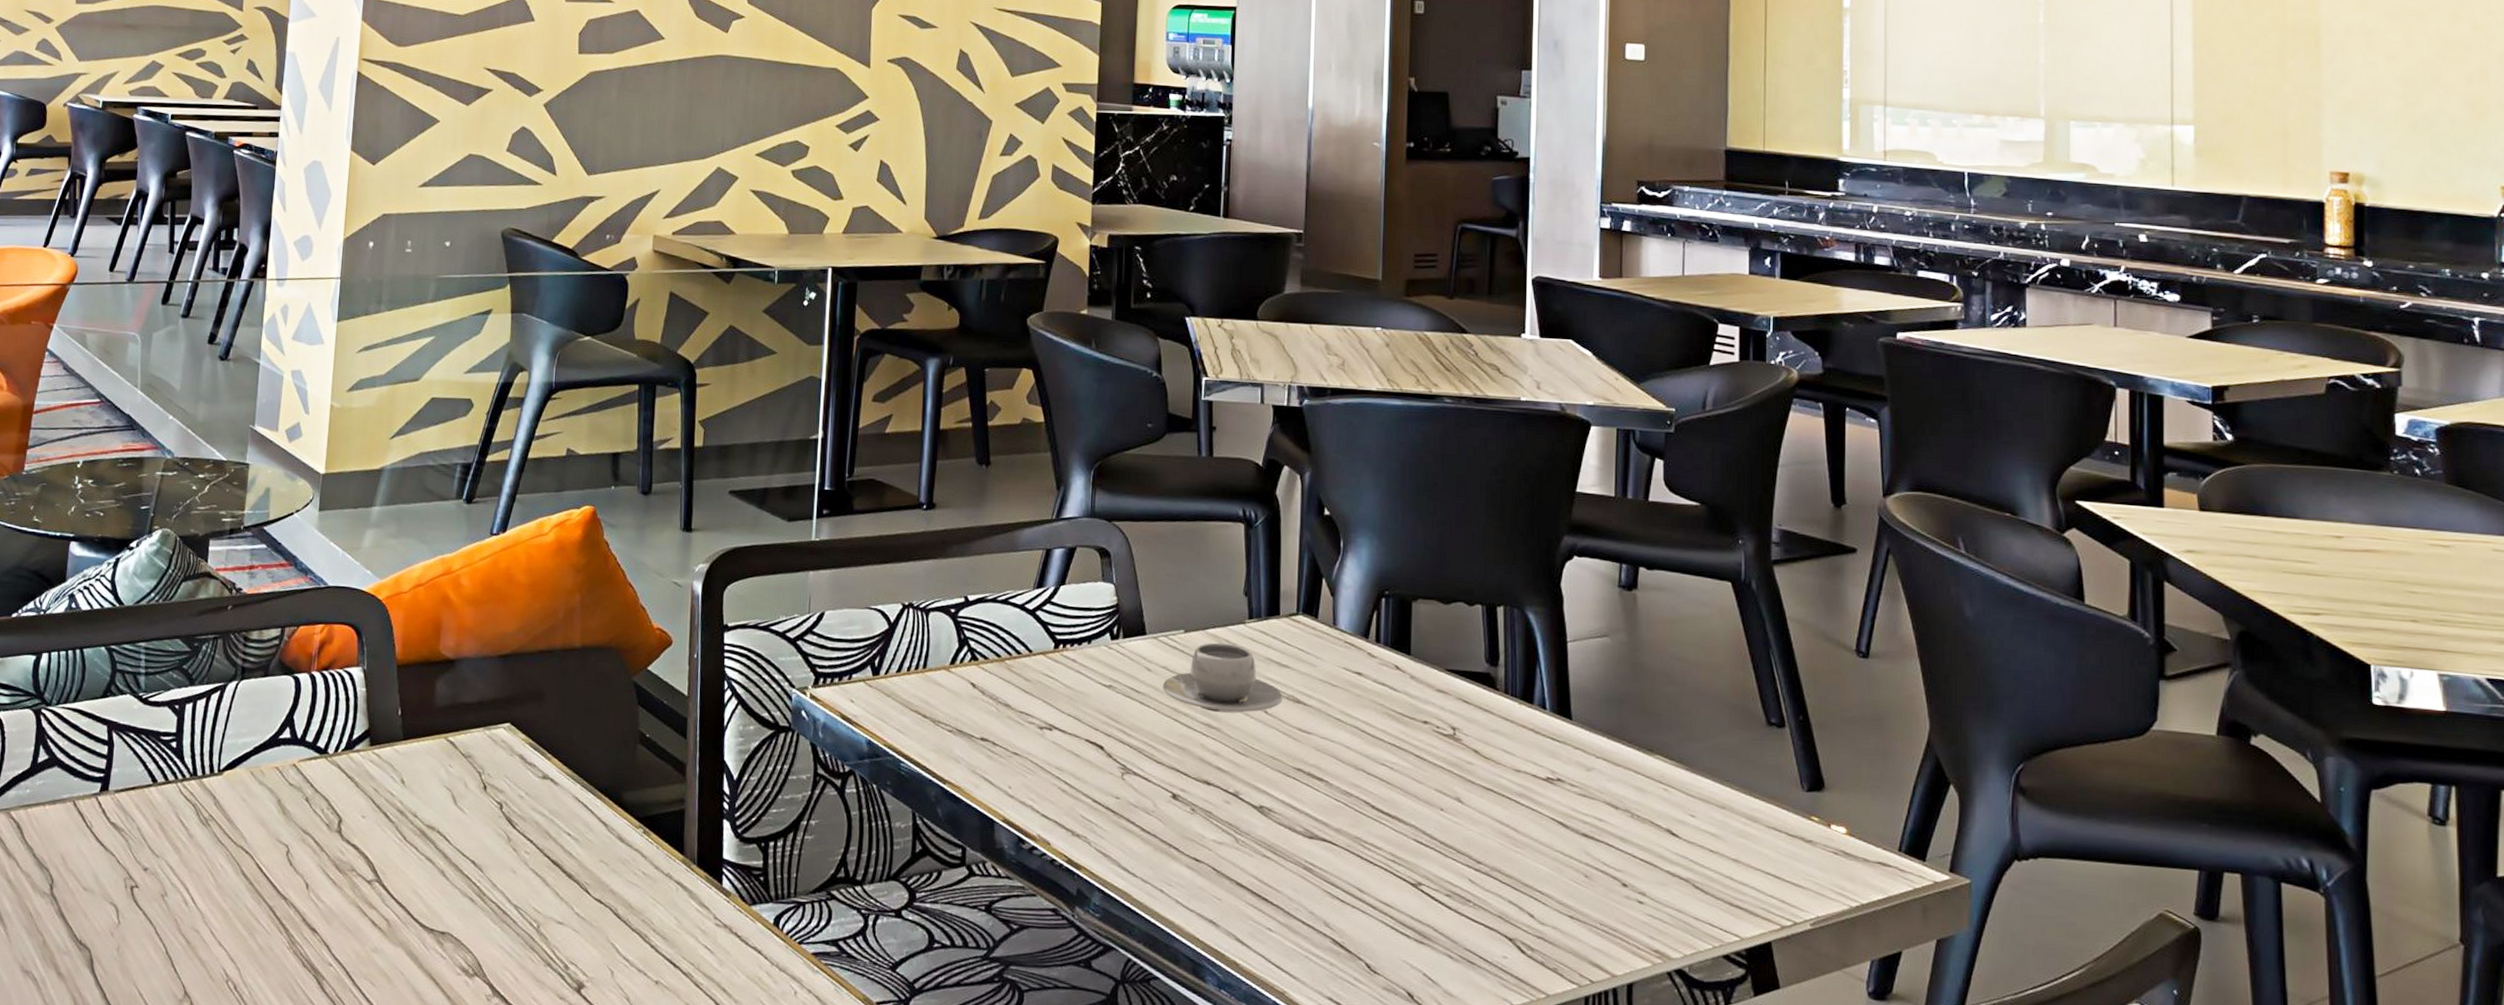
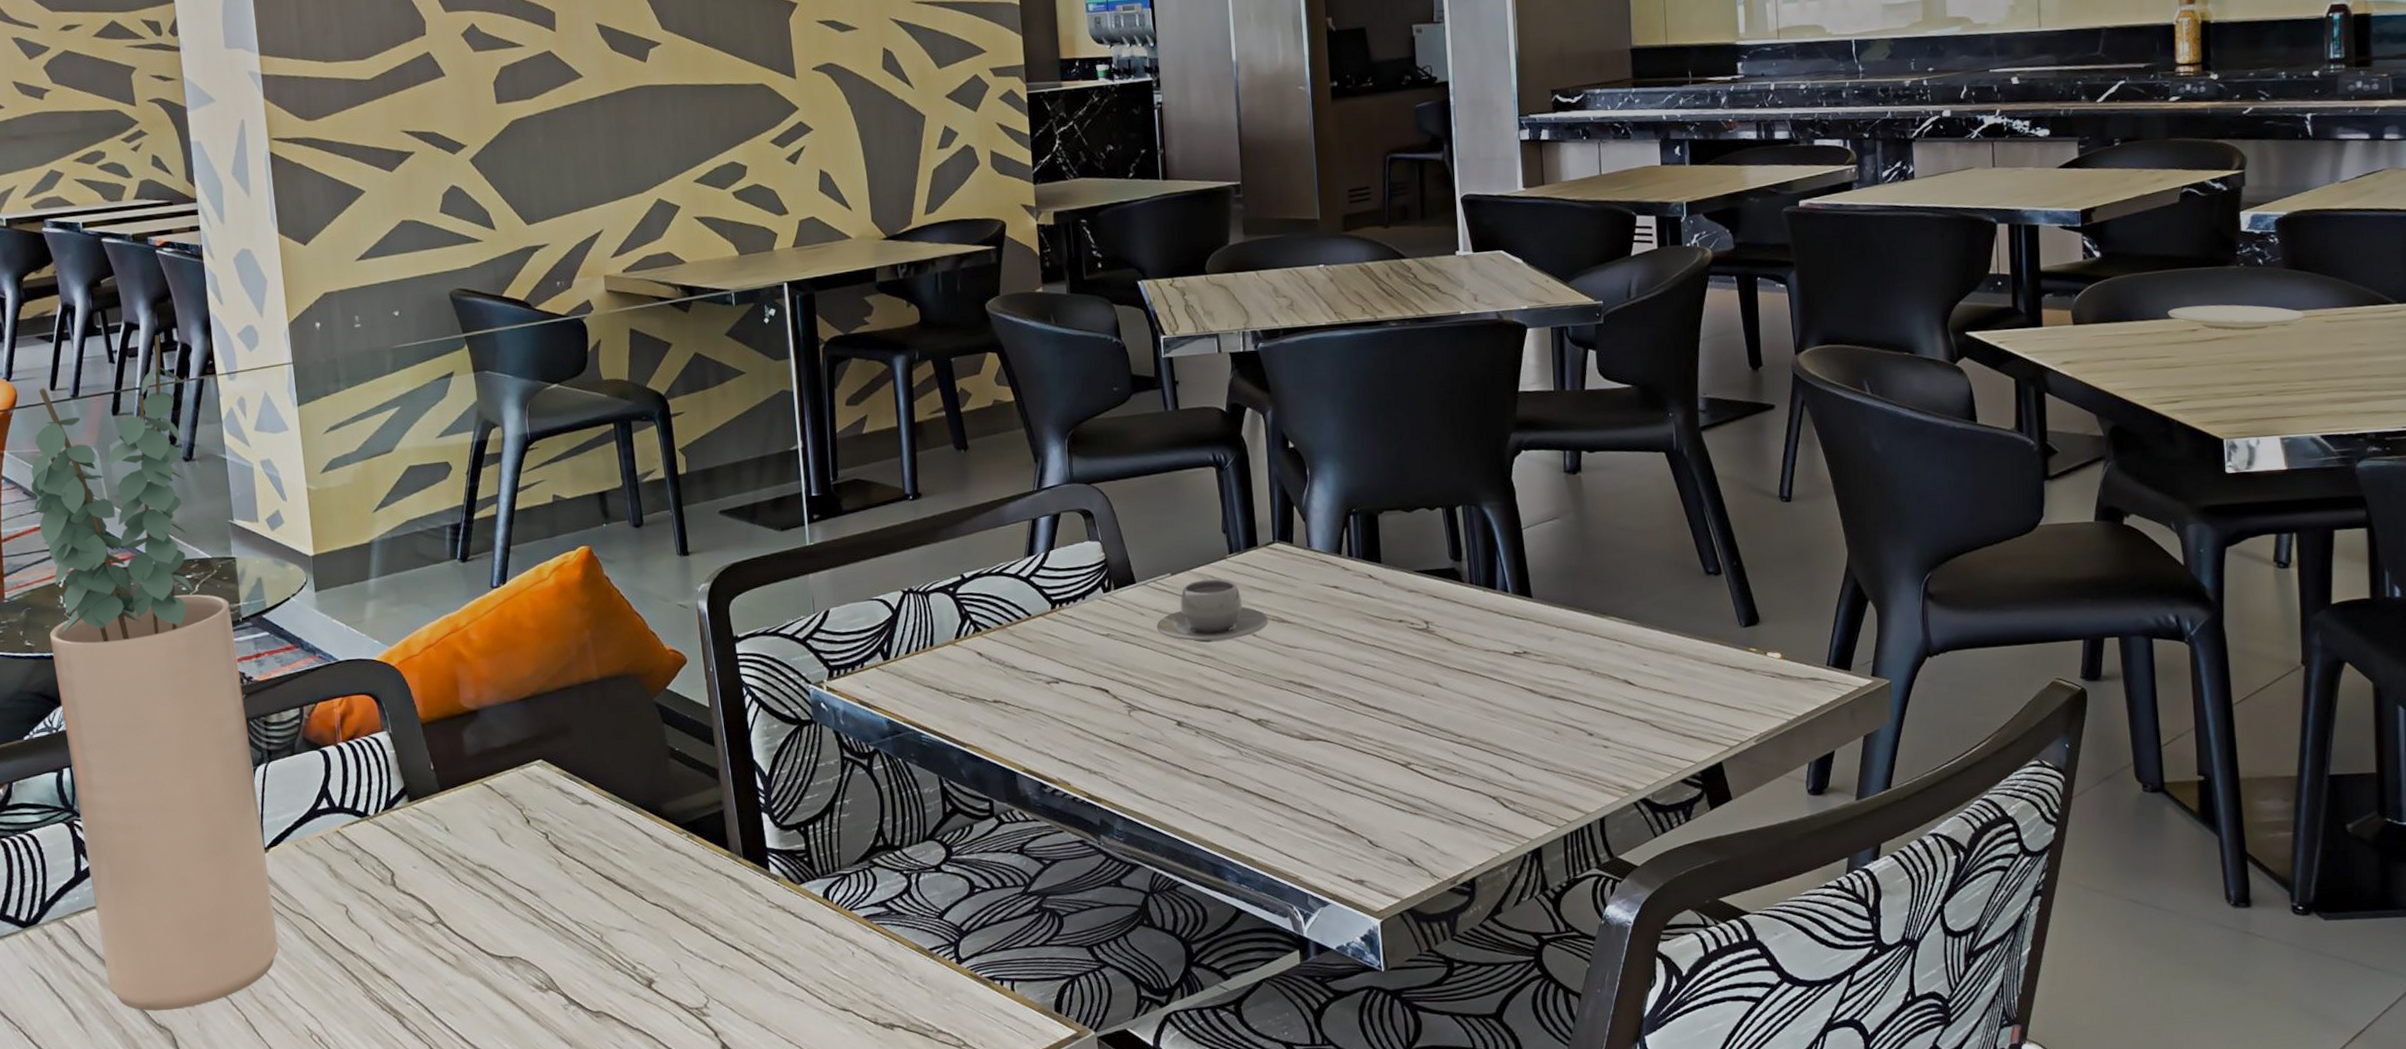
vase: none [39,232,235,928] -> present [31,335,279,1011]
plate: none [2308,509,2471,548] -> present [2167,305,2306,330]

